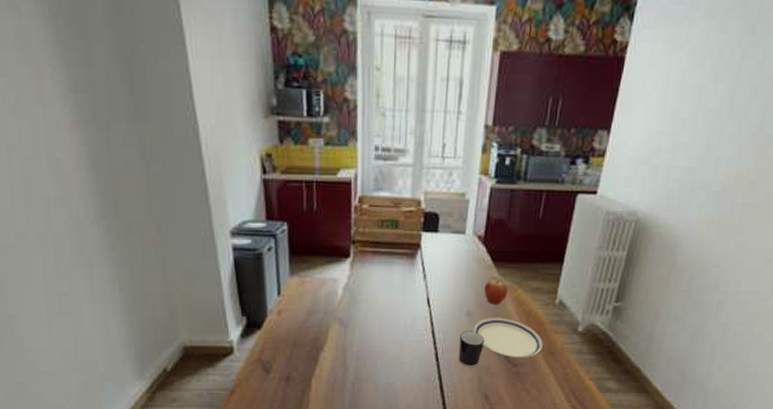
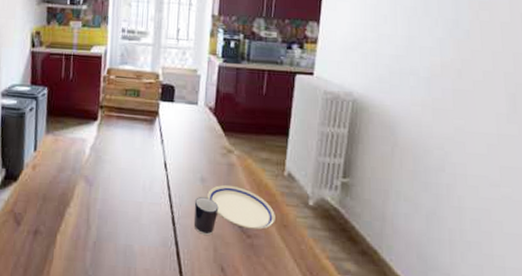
fruit: present [484,280,508,304] -> none [216,148,238,173]

